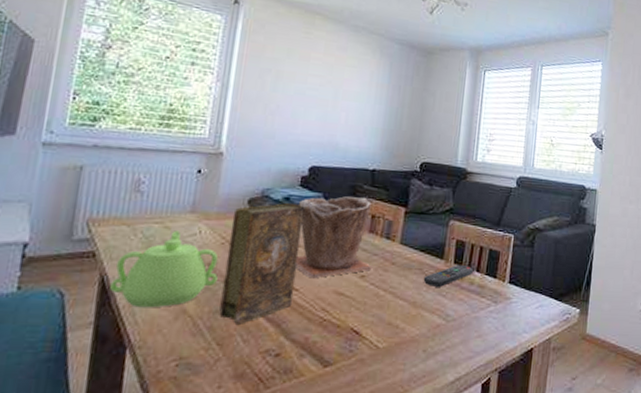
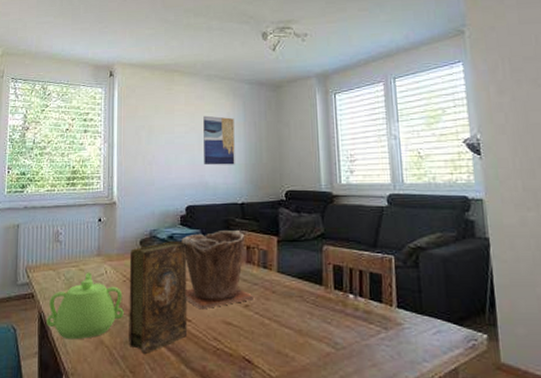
wall art: none [337,69,378,128] -> present [203,115,235,165]
remote control: present [423,264,473,287] -> none [305,289,355,314]

